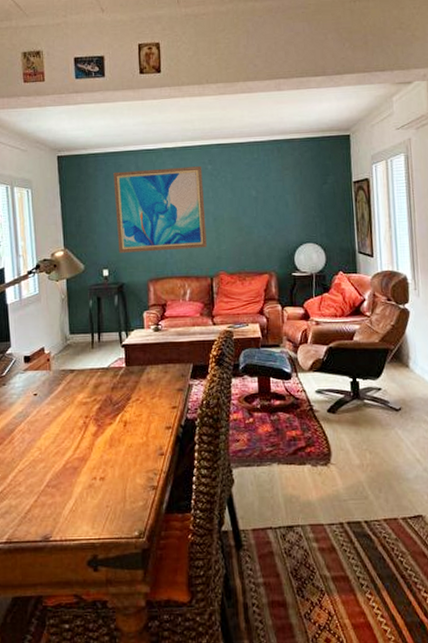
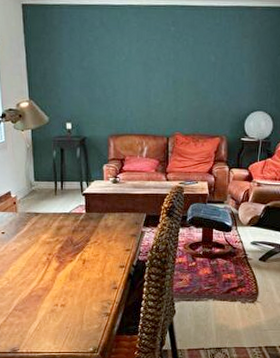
wall art: present [113,166,207,253] -> none [78,26,166,109]

